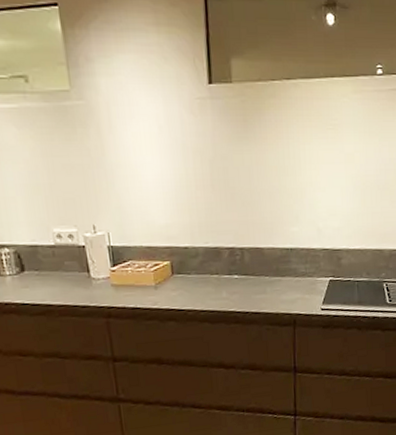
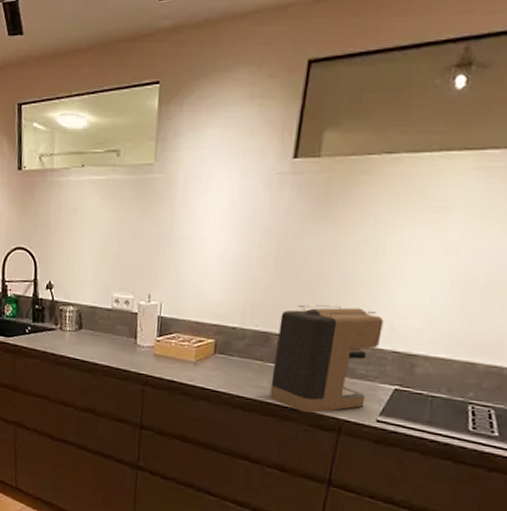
coffee maker: none [226,215,312,315] -> present [269,305,384,414]

